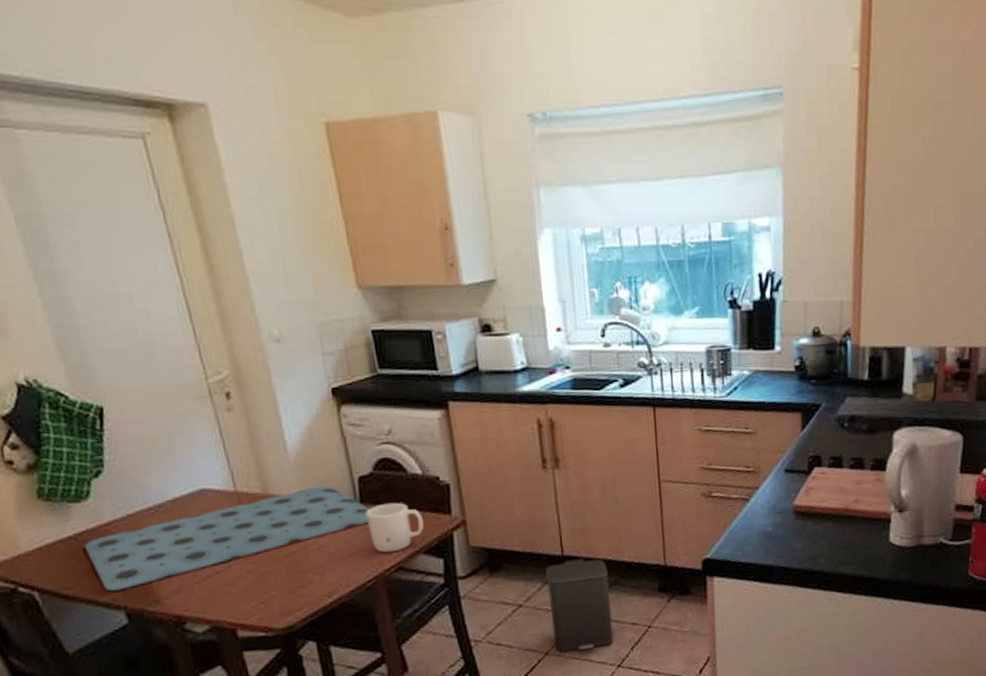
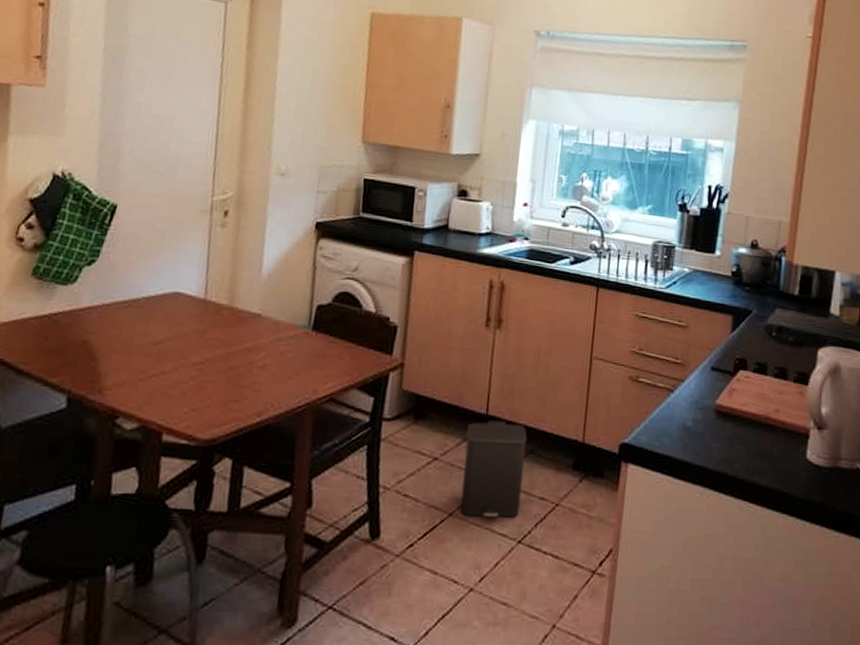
placemat: present [84,485,369,592] -> none [54,307,319,375]
mug: present [365,502,425,553] -> none [312,334,366,383]

